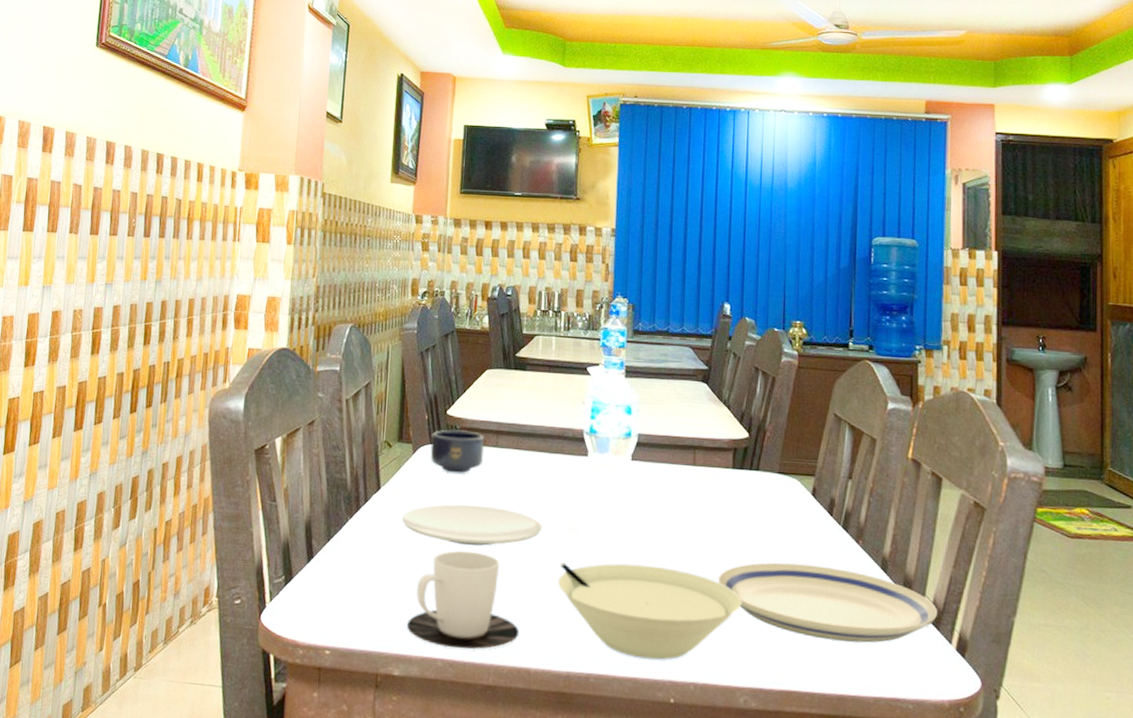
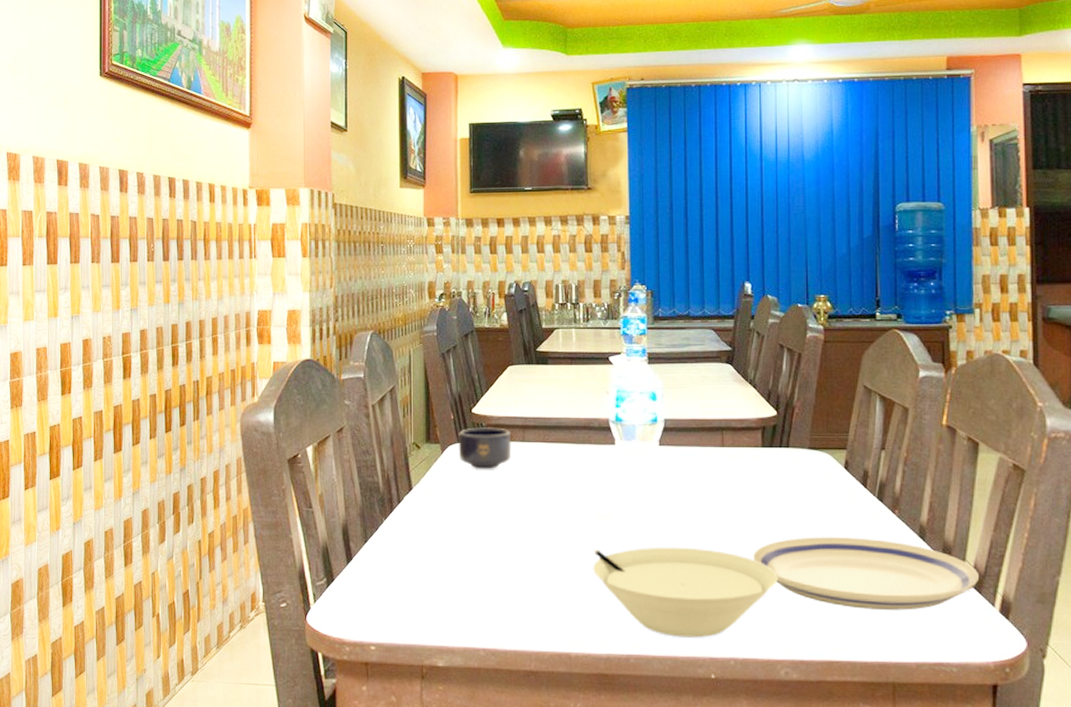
plate: present [402,504,542,546] -> none [435,499,574,538]
cup: present [406,550,519,649] -> none [447,544,558,638]

